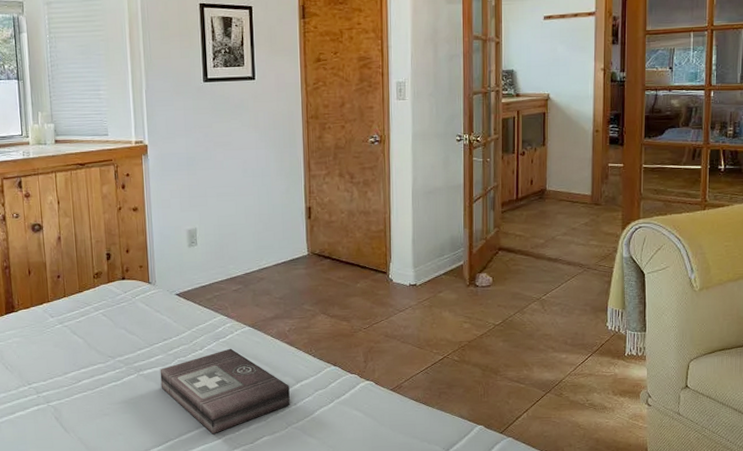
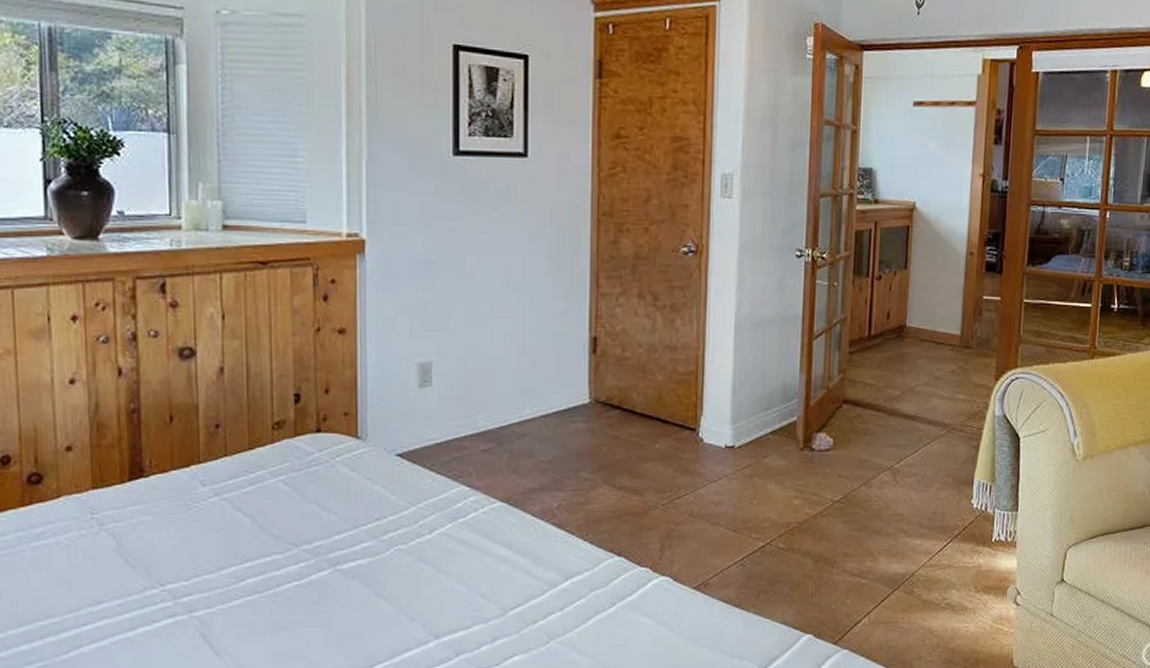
first aid kit: present [160,348,290,435] -> none [367,532,554,654]

